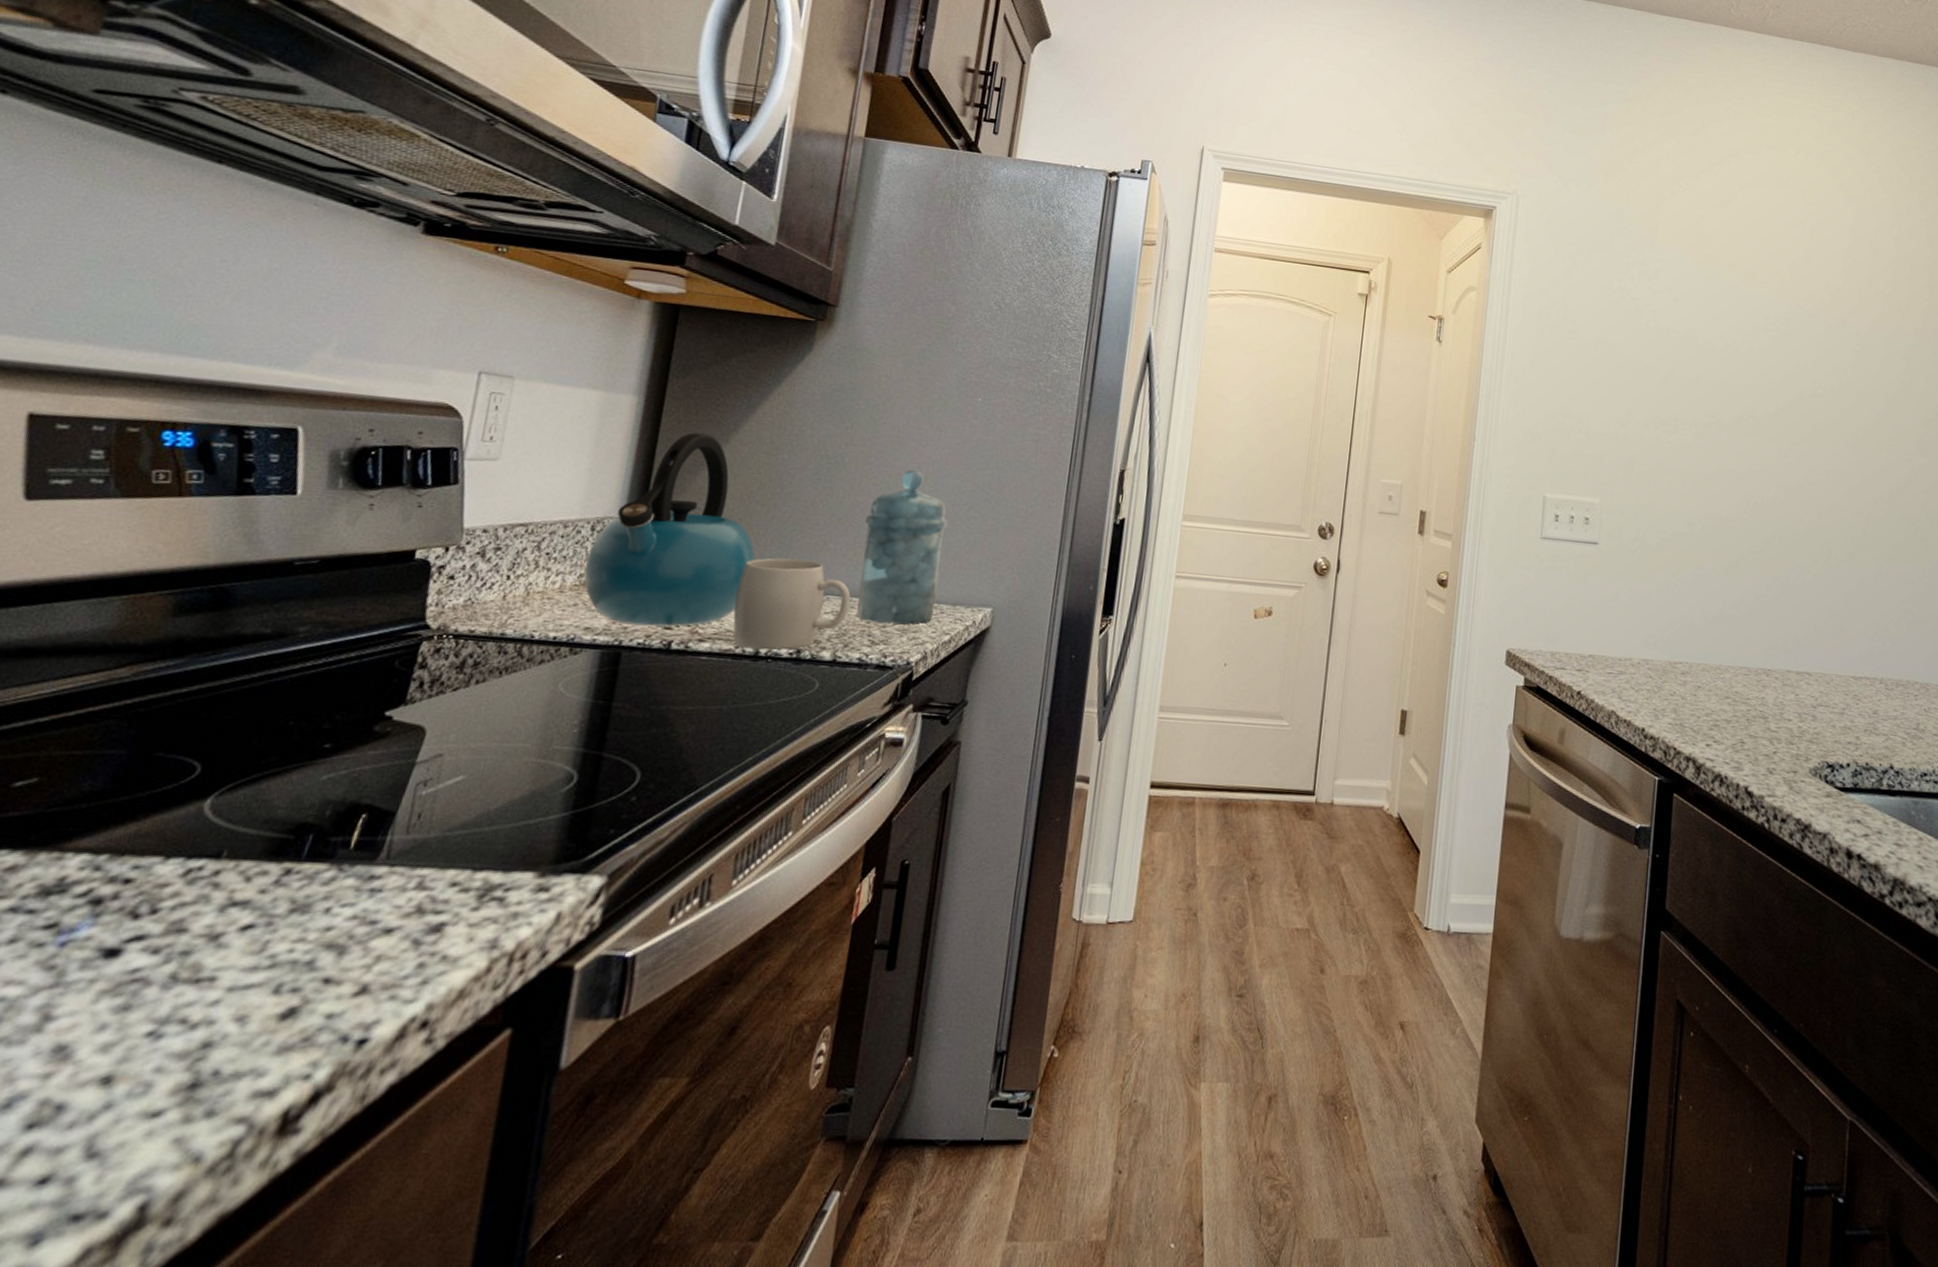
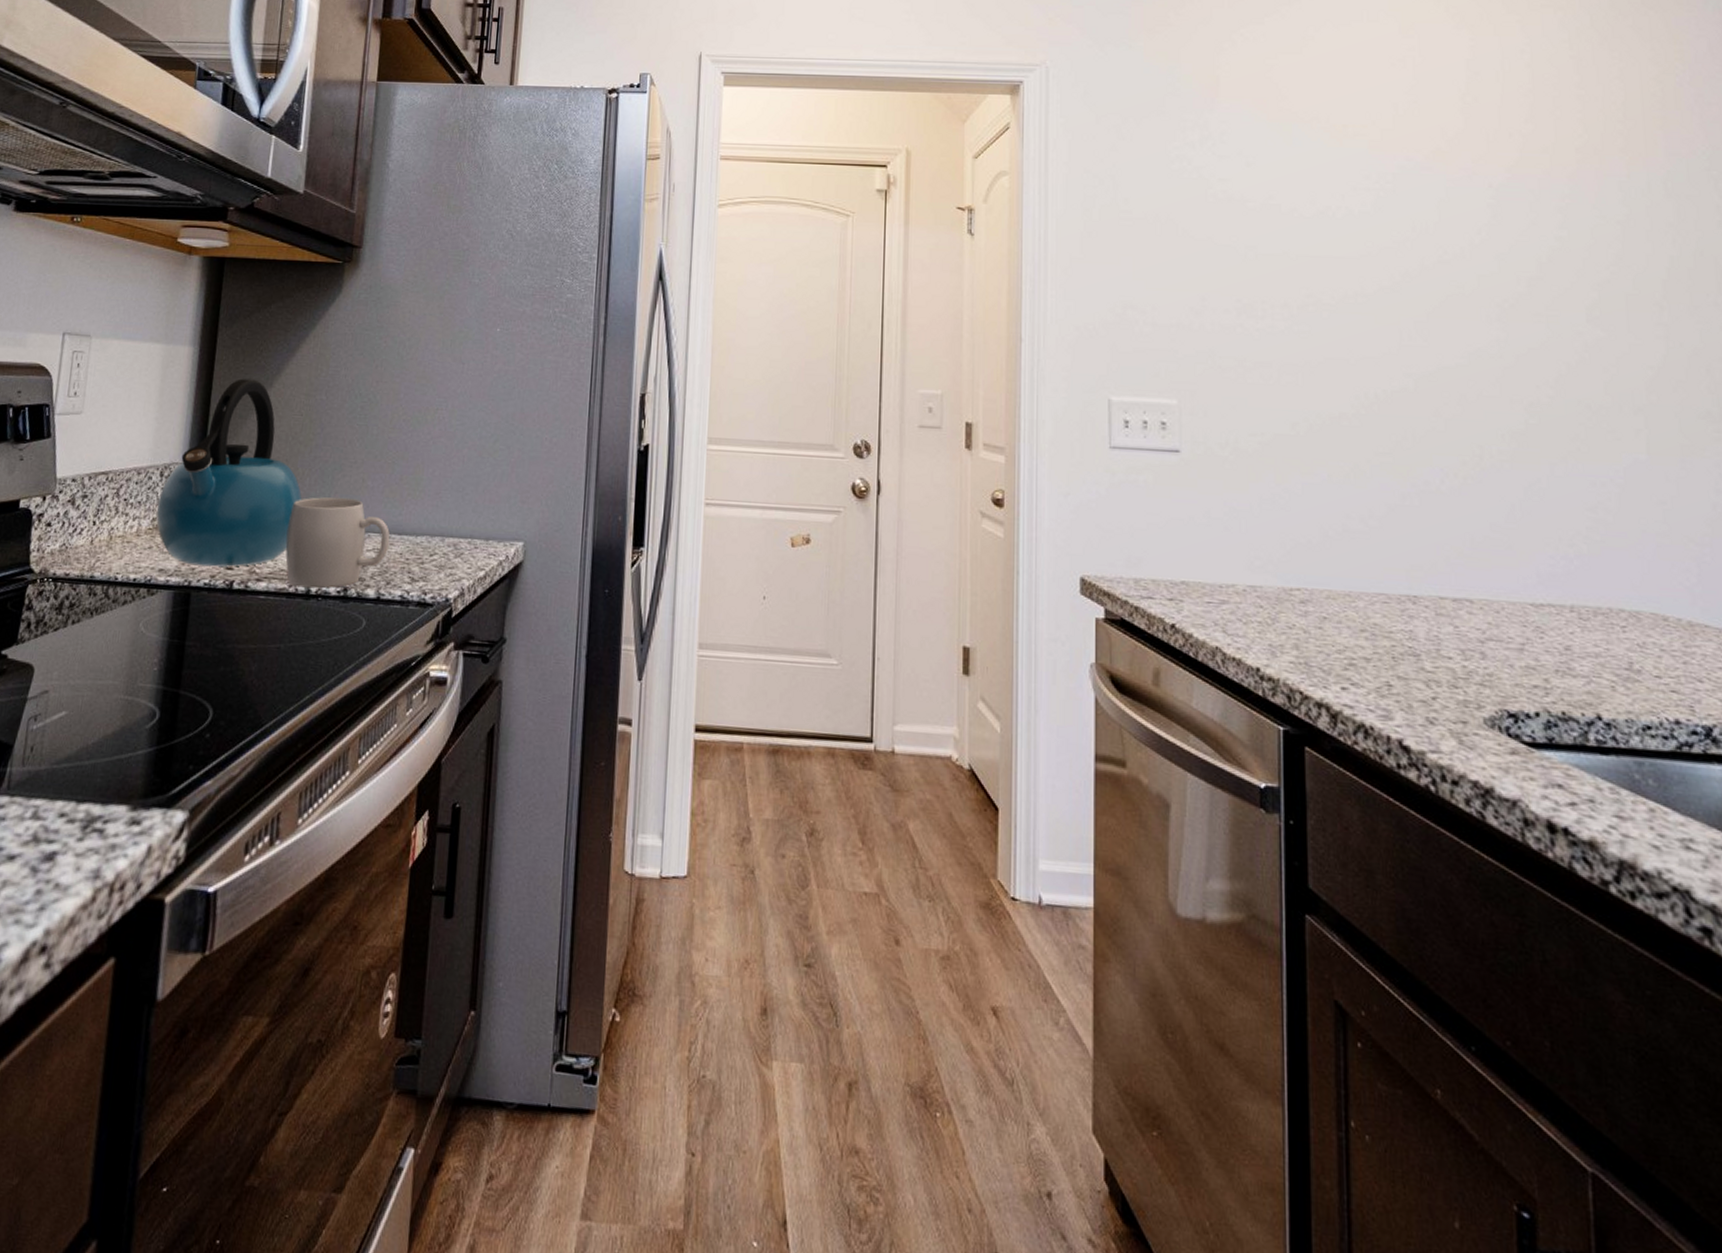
canister: present [856,470,948,625] -> none [396,404,476,561]

